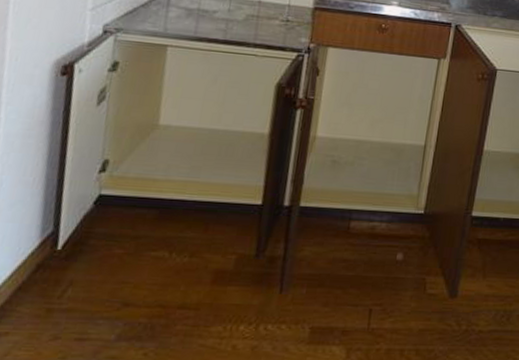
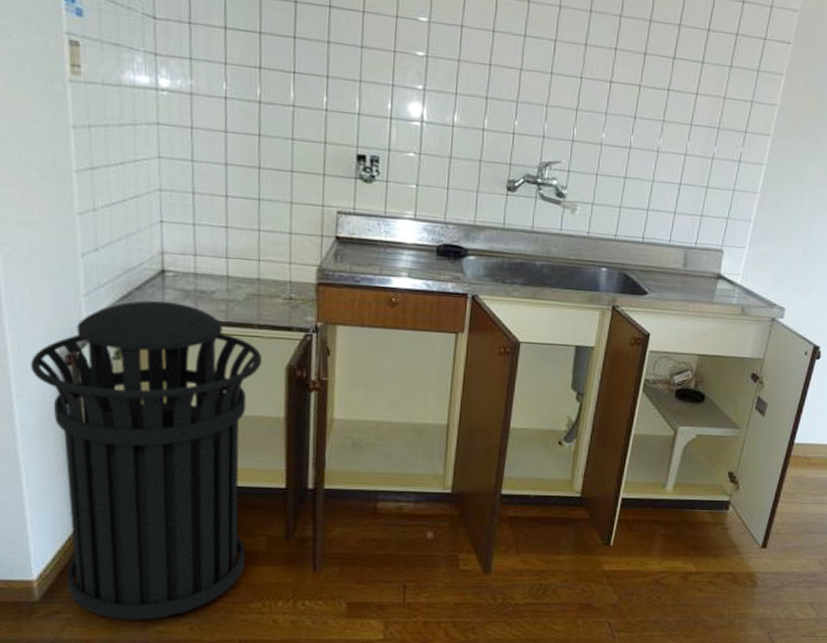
trash can: none [20,16,254,345] -> present [31,300,263,621]

